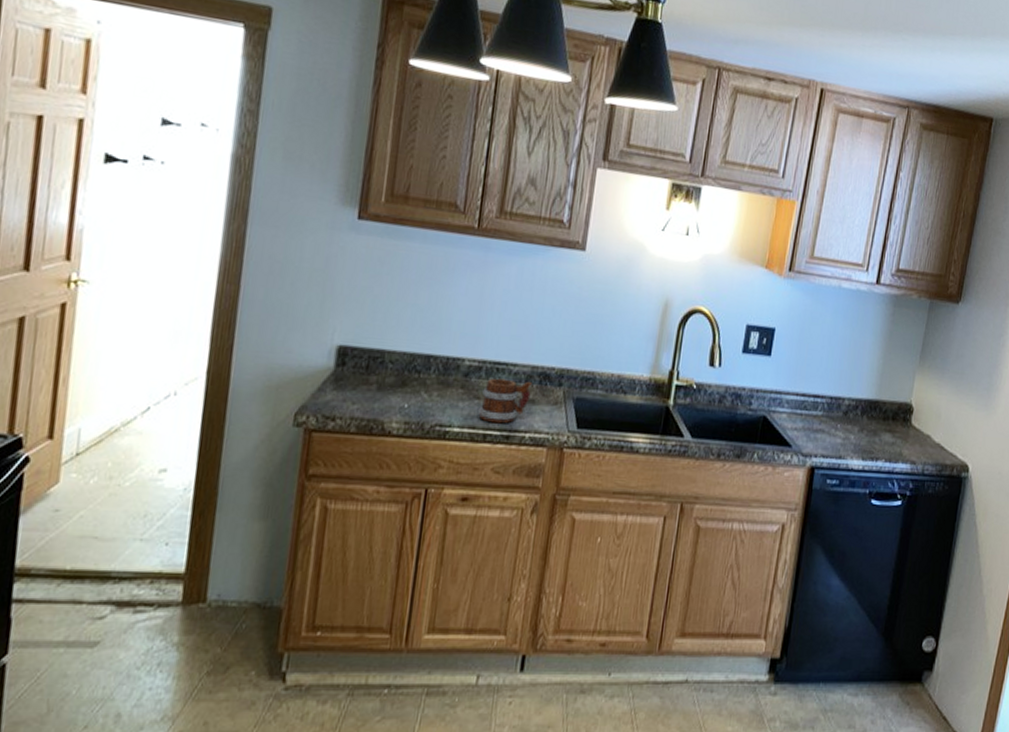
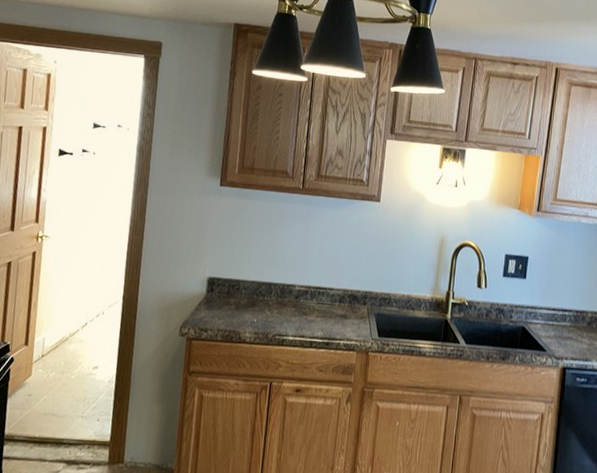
mug: present [478,378,532,424] -> none [306,299,344,334]

